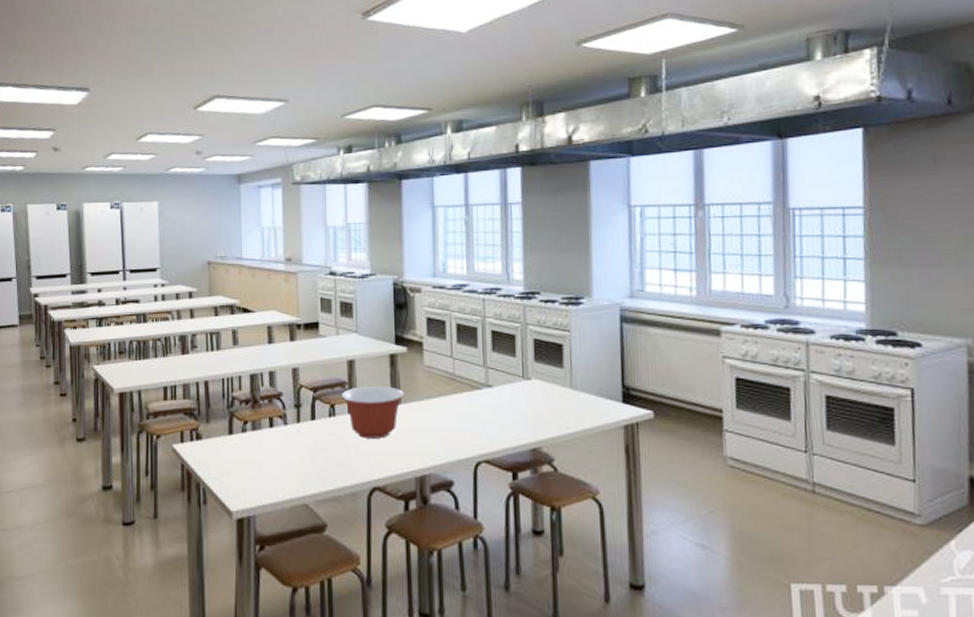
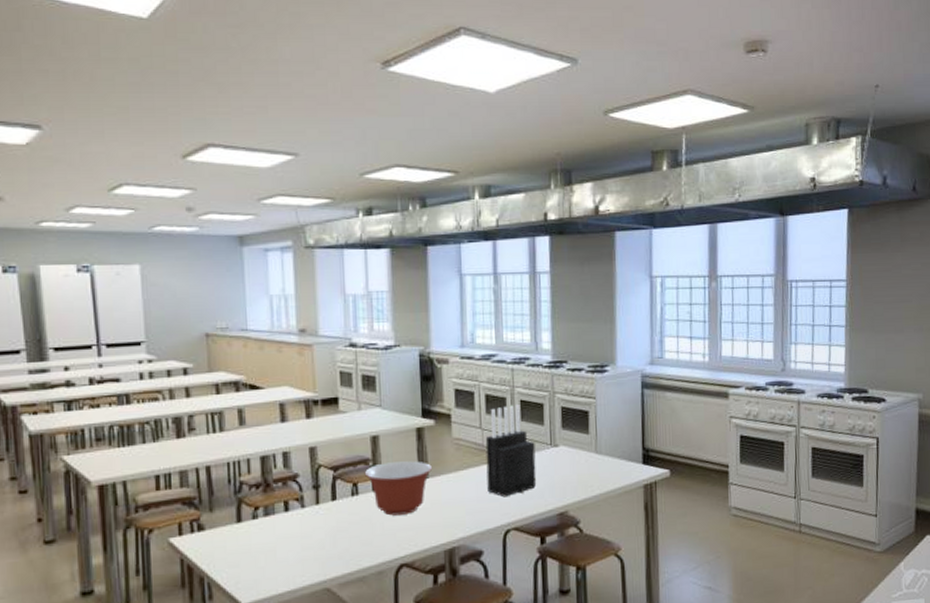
knife block: none [456,334,509,429] -> present [485,403,537,498]

